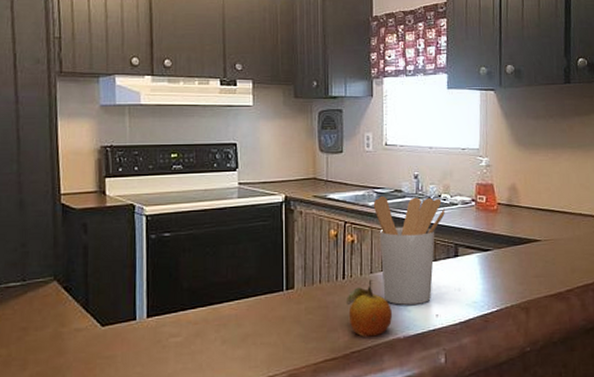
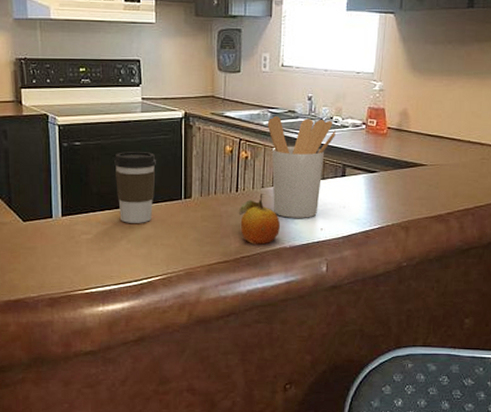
coffee cup: none [207,240,254,321] -> present [113,152,156,223]

